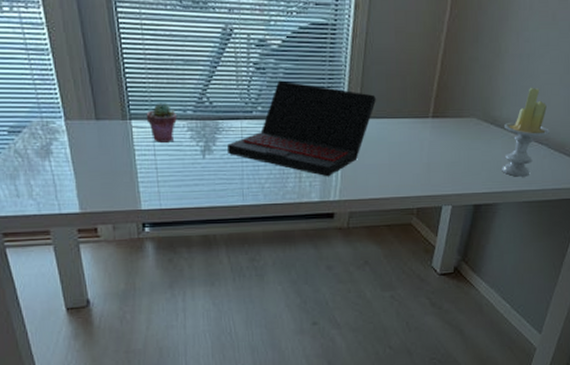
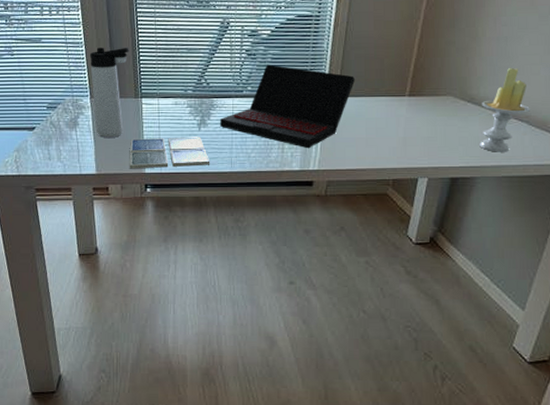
thermos bottle: none [59,56,111,169] -> present [89,47,129,138]
drink coaster: none [120,165,219,206] -> present [130,137,210,169]
potted succulent: present [146,103,177,143] -> none [154,84,179,117]

